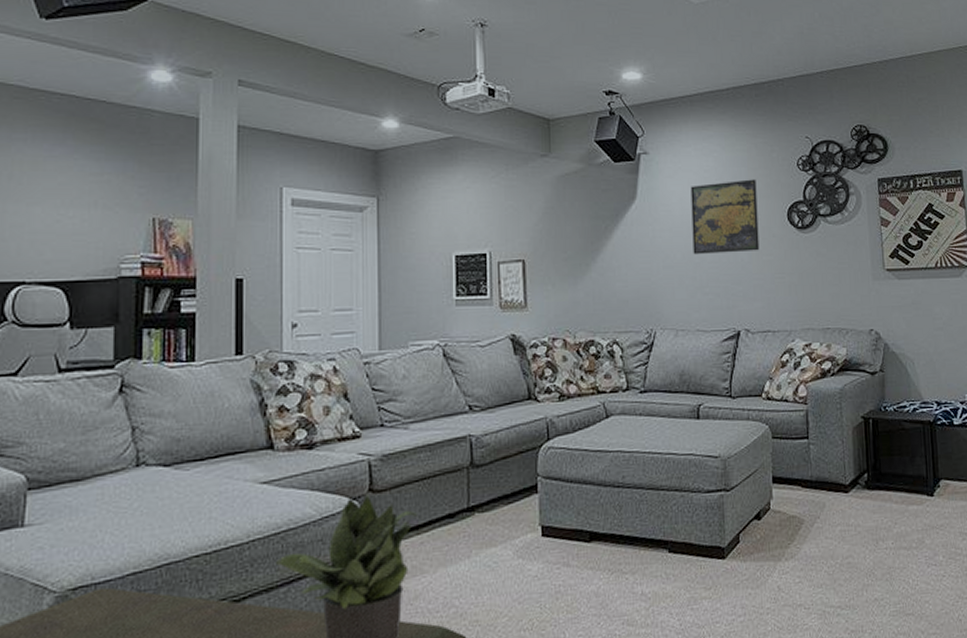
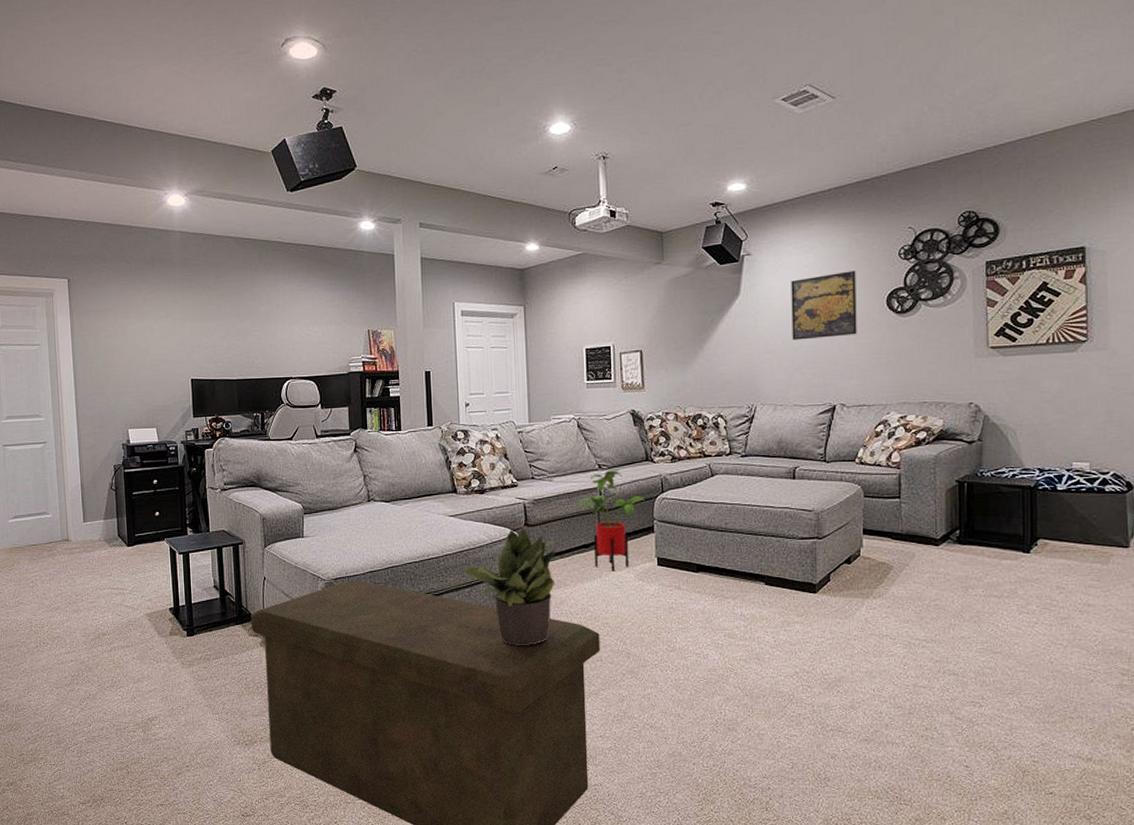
house plant: none [441,412,527,548] -> present [578,470,645,571]

